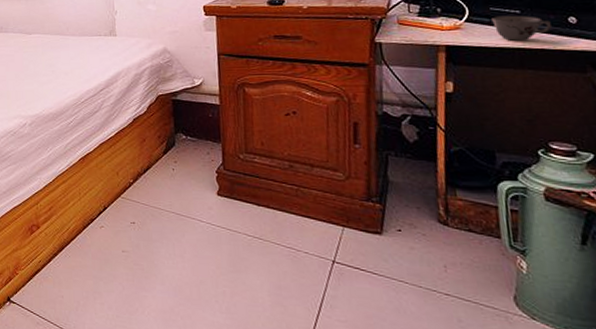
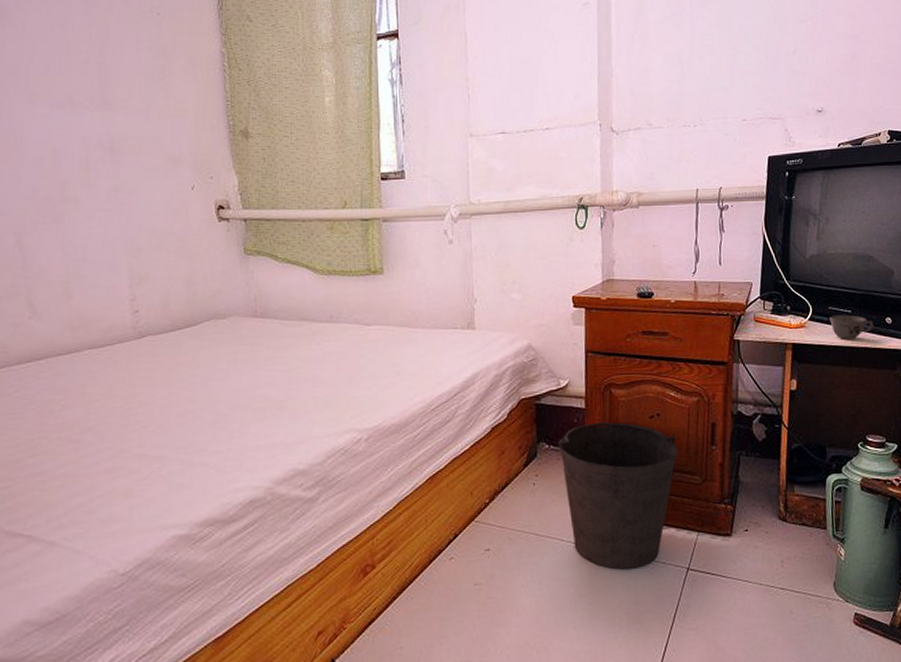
bucket: none [194,117,318,255] -> present [558,422,679,570]

